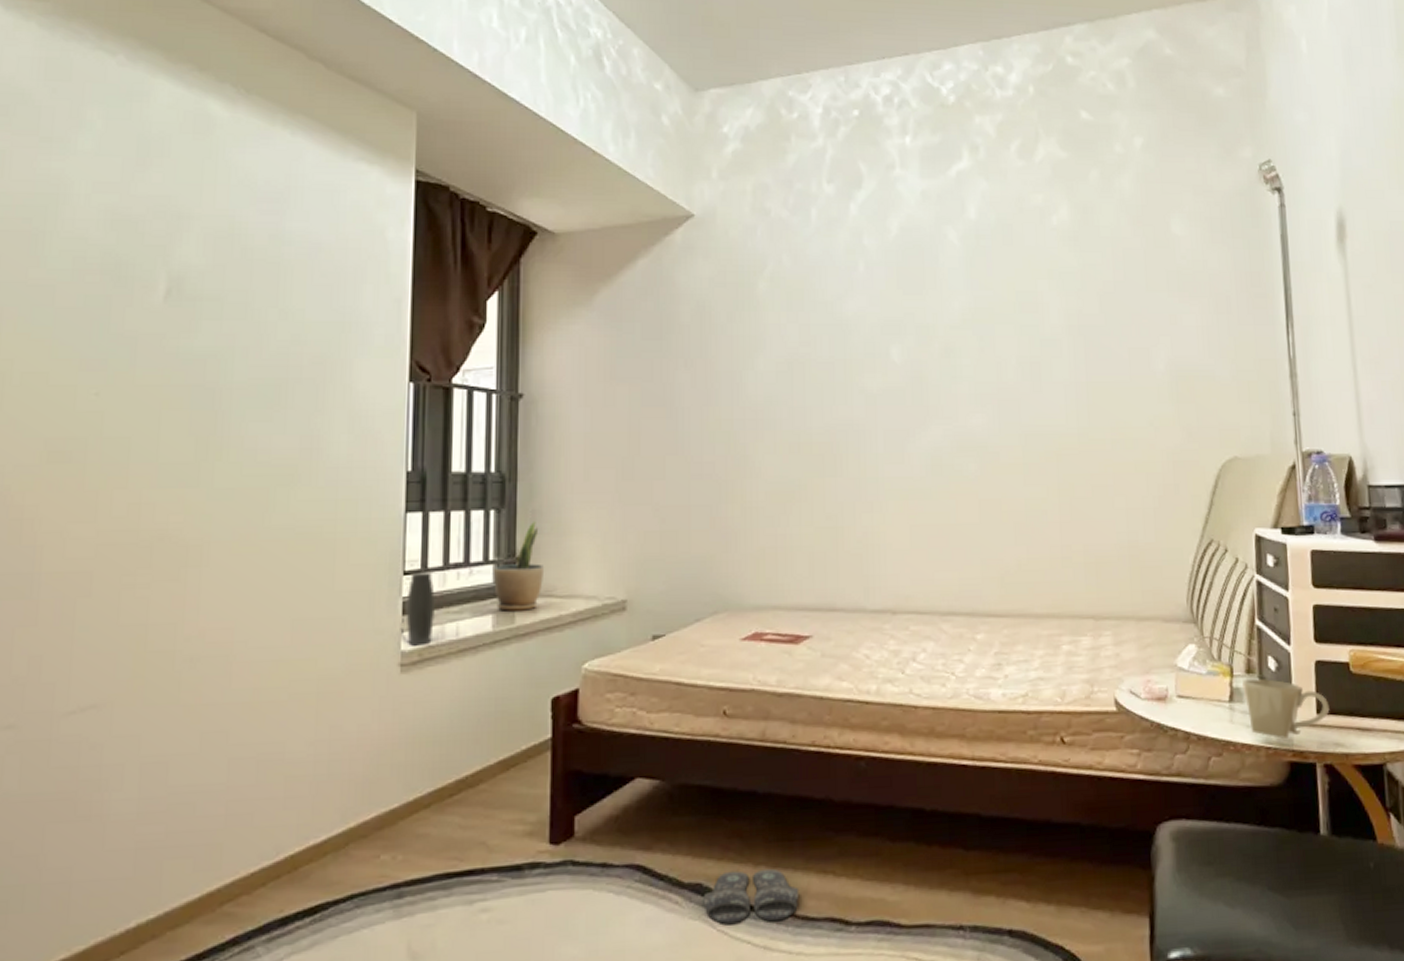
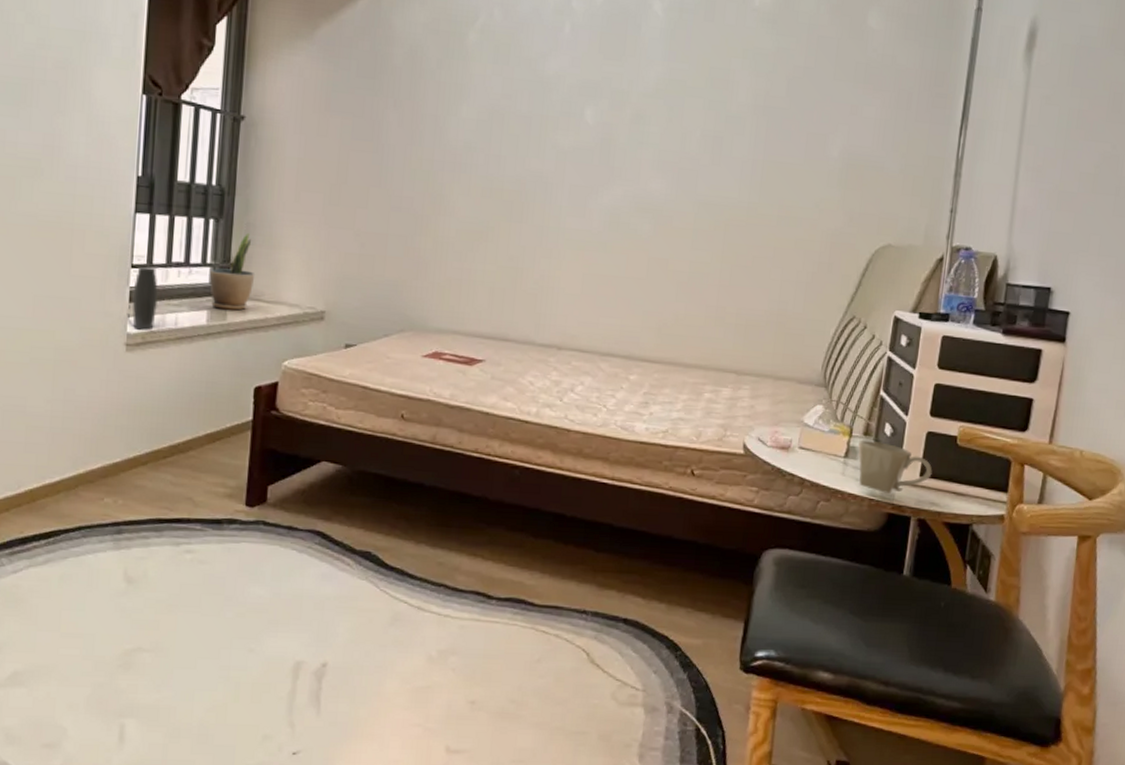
slippers: present [703,868,800,925] -> none [370,545,452,589]

